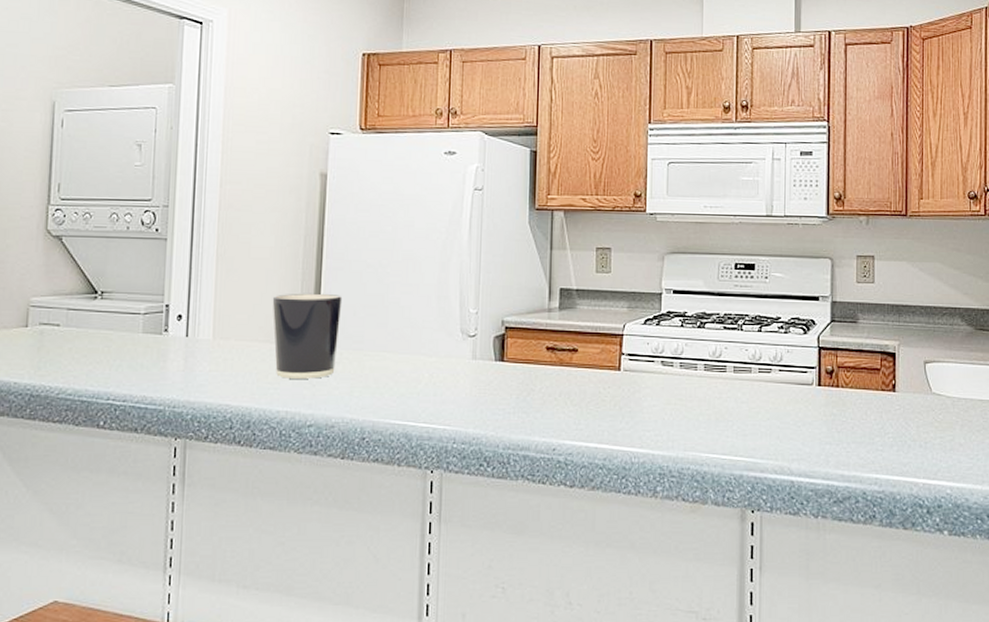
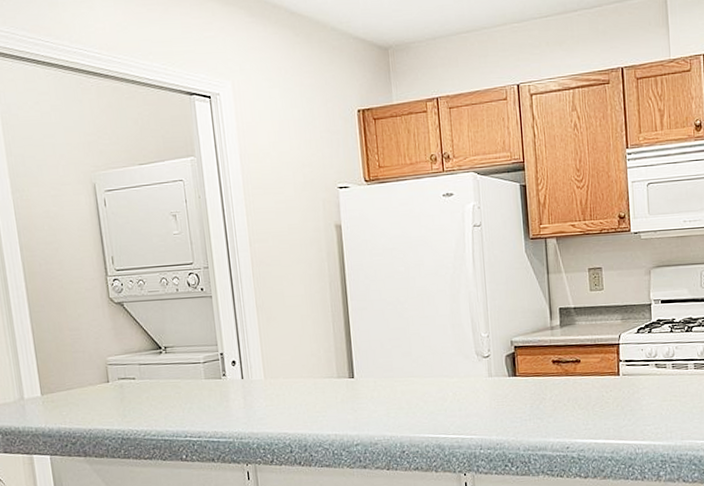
mug: present [272,293,343,379] -> none [309,331,372,407]

